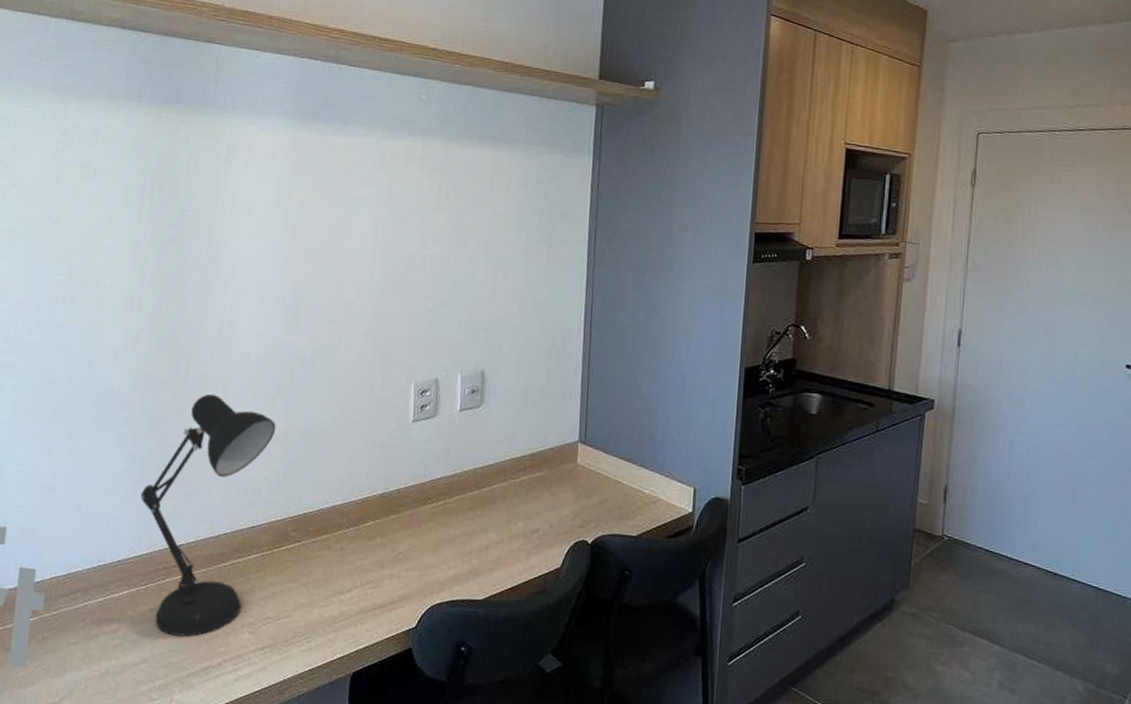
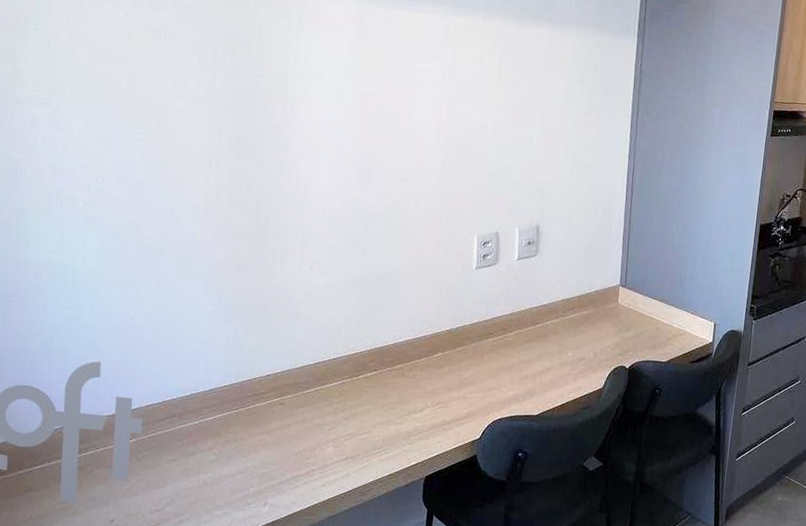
desk lamp: present [140,394,276,637] -> none [228,244,352,452]

